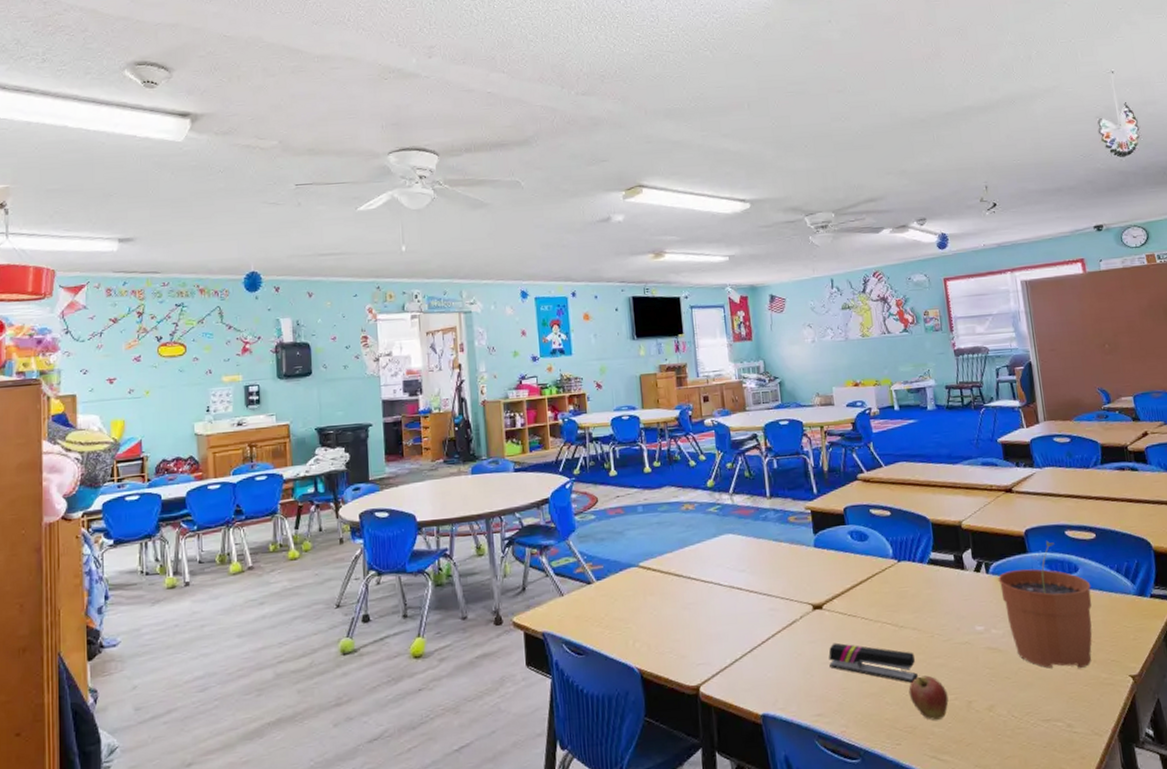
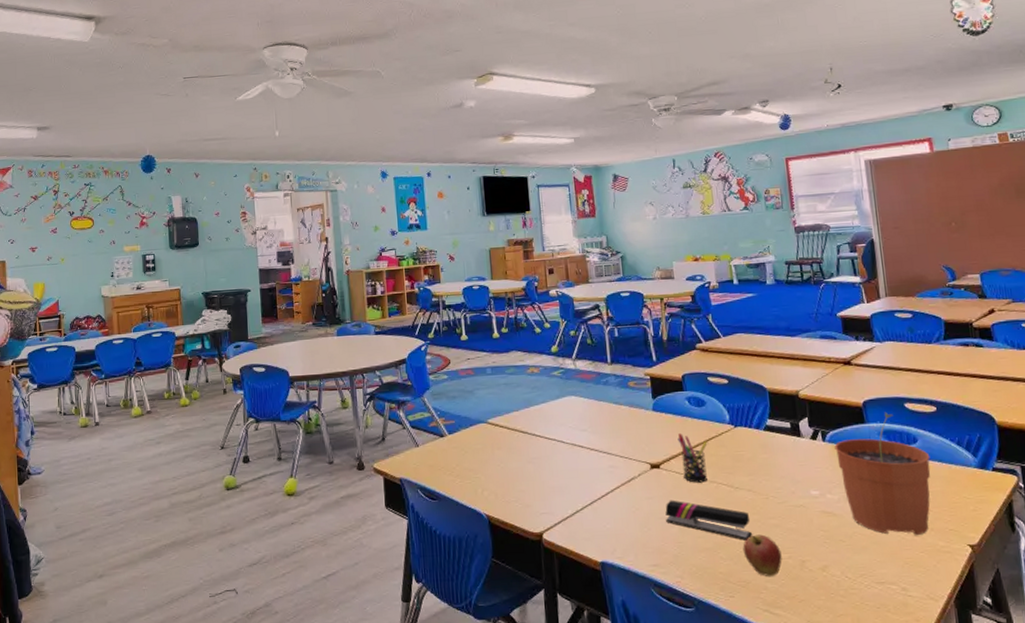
pen holder: none [840,569,871,624] -> present [677,432,708,483]

